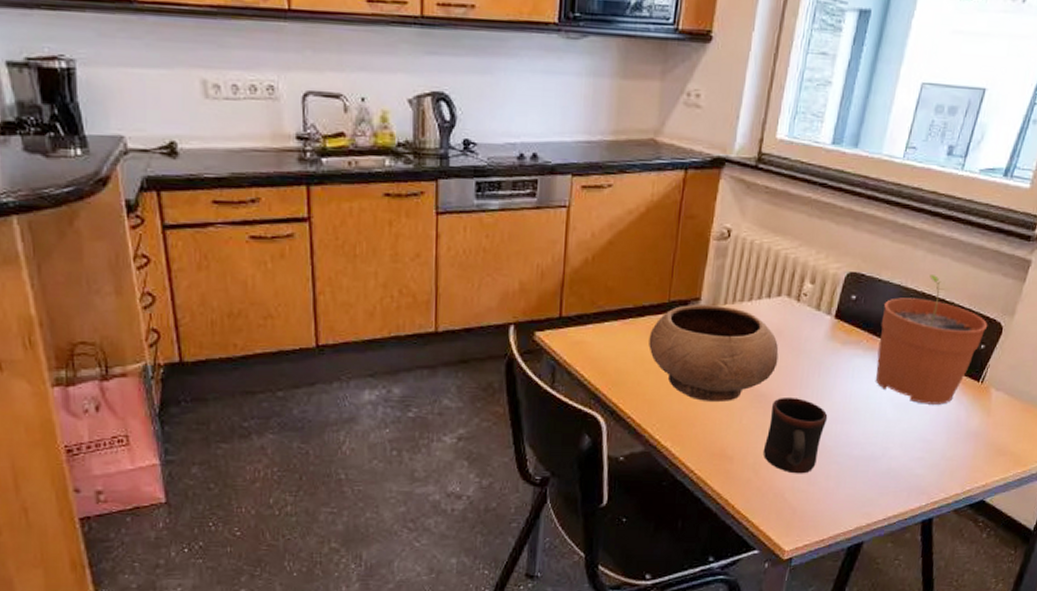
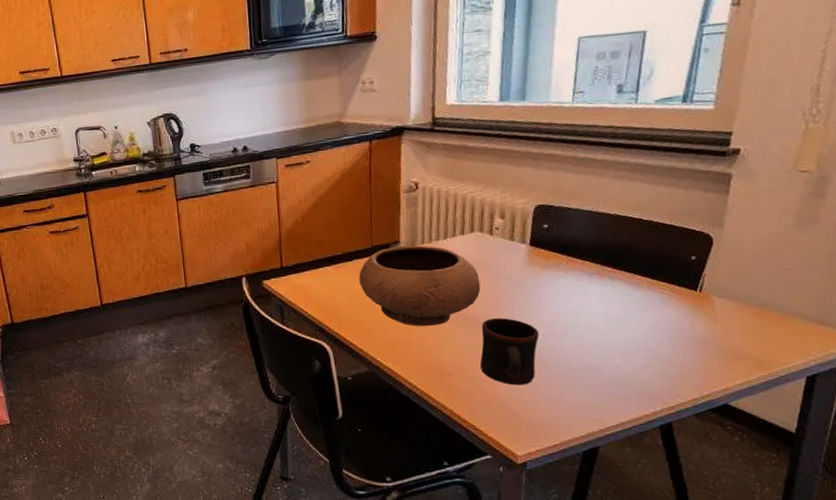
plant pot: present [875,275,988,405] -> none [578,198,696,316]

